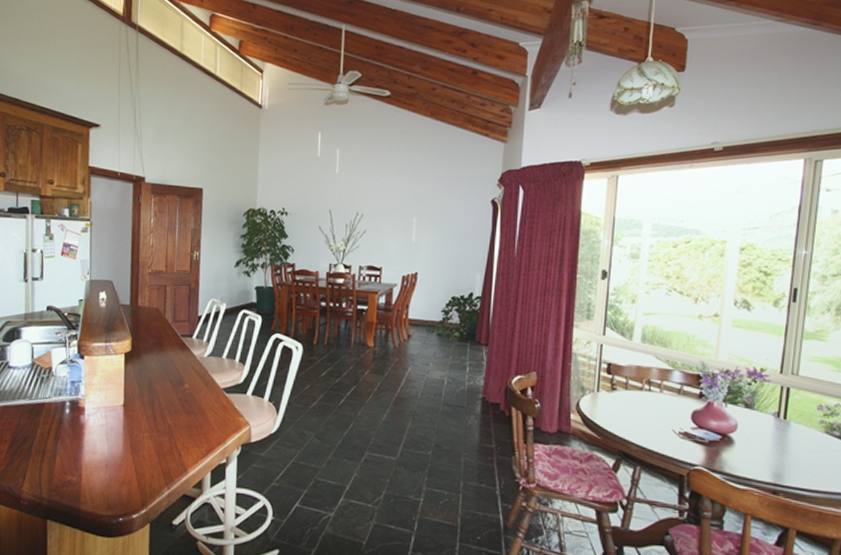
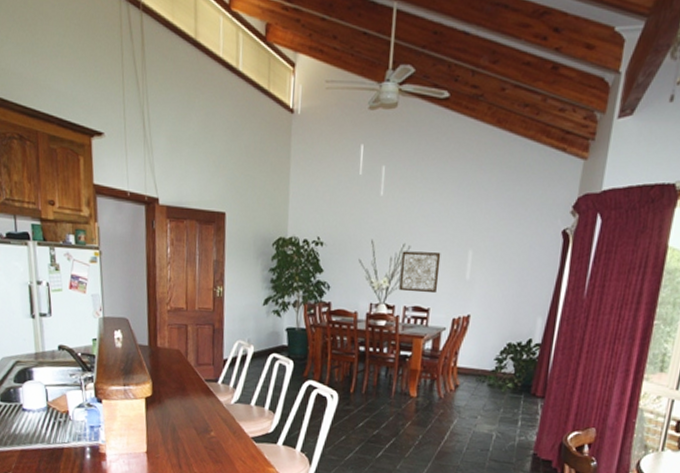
wall art: none [354,218,390,255] -> present [399,251,441,294]

